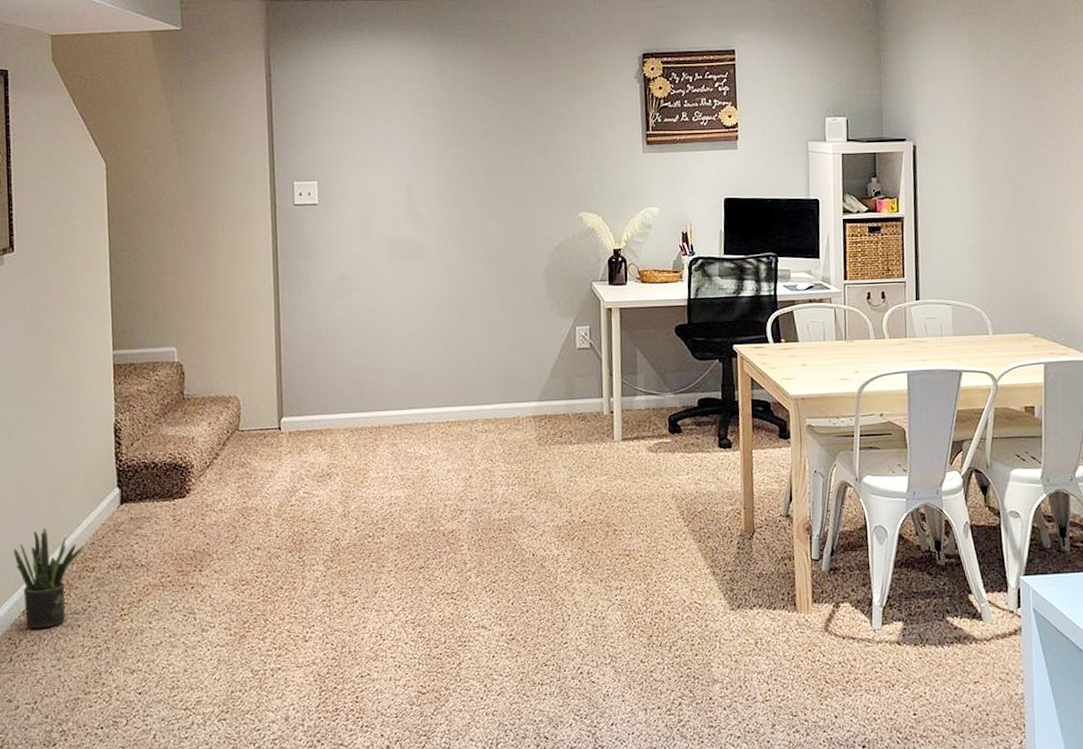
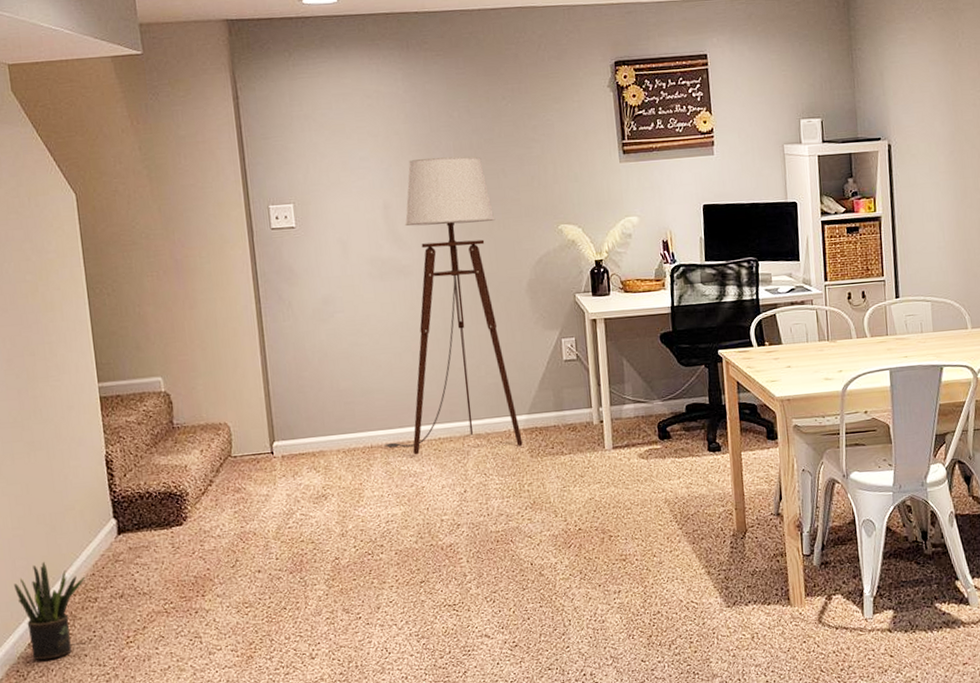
floor lamp: none [391,140,531,438] -> present [384,156,523,455]

